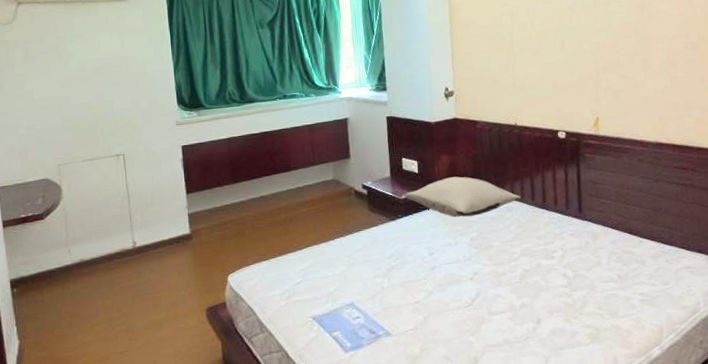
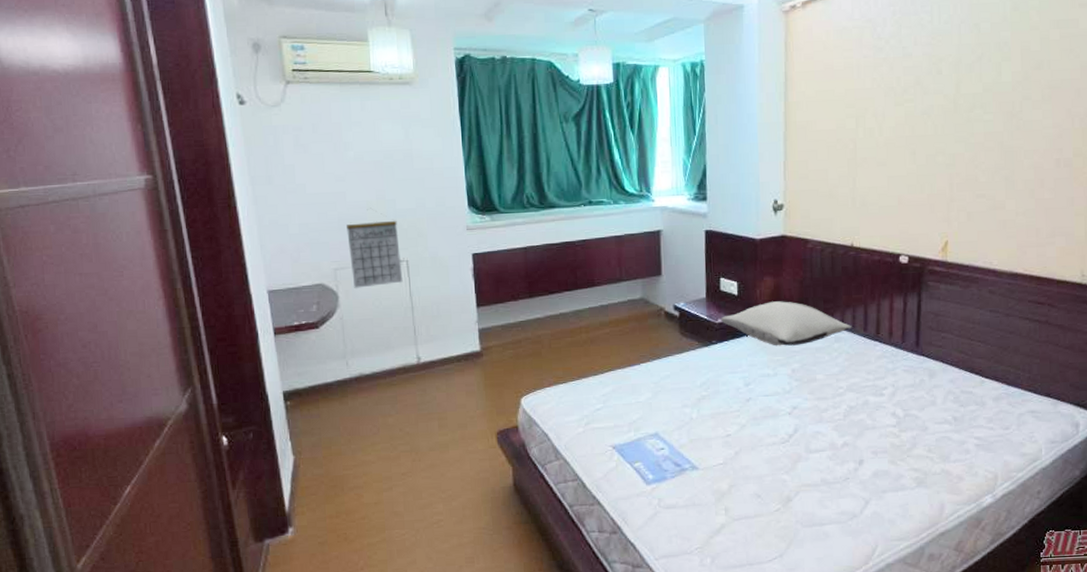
calendar: none [70,109,120,182] -> present [347,207,403,288]

